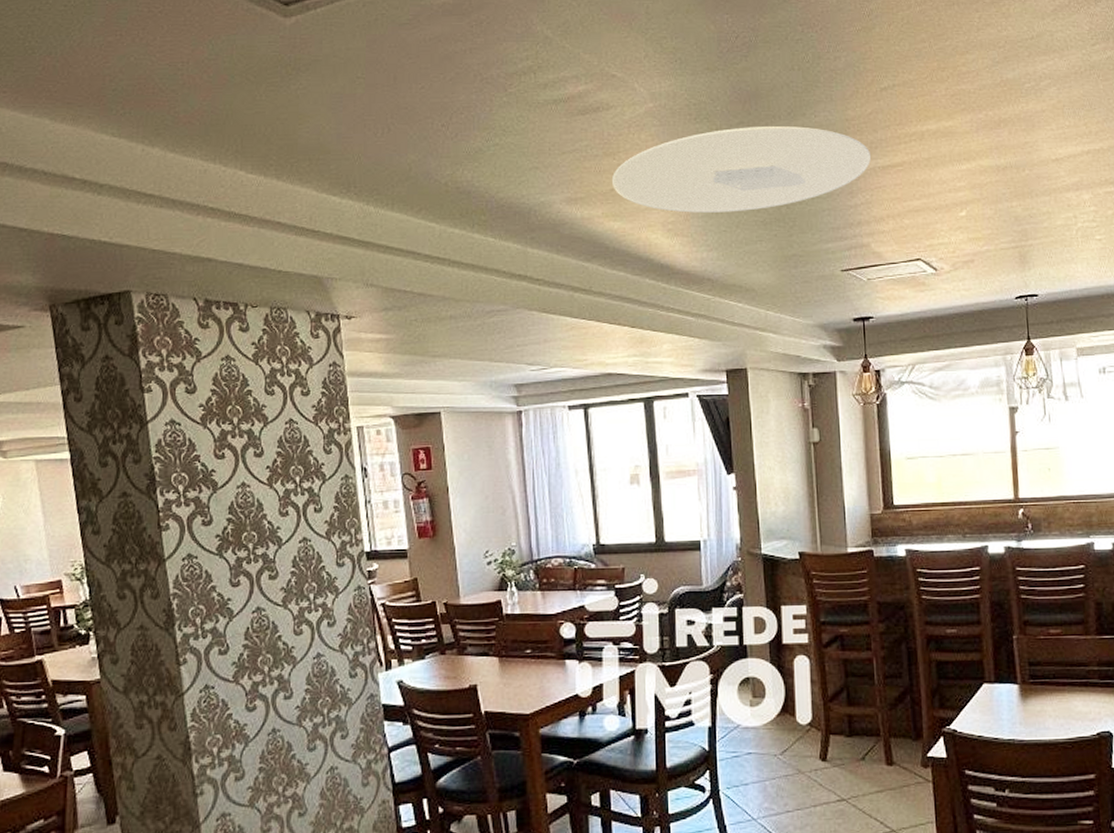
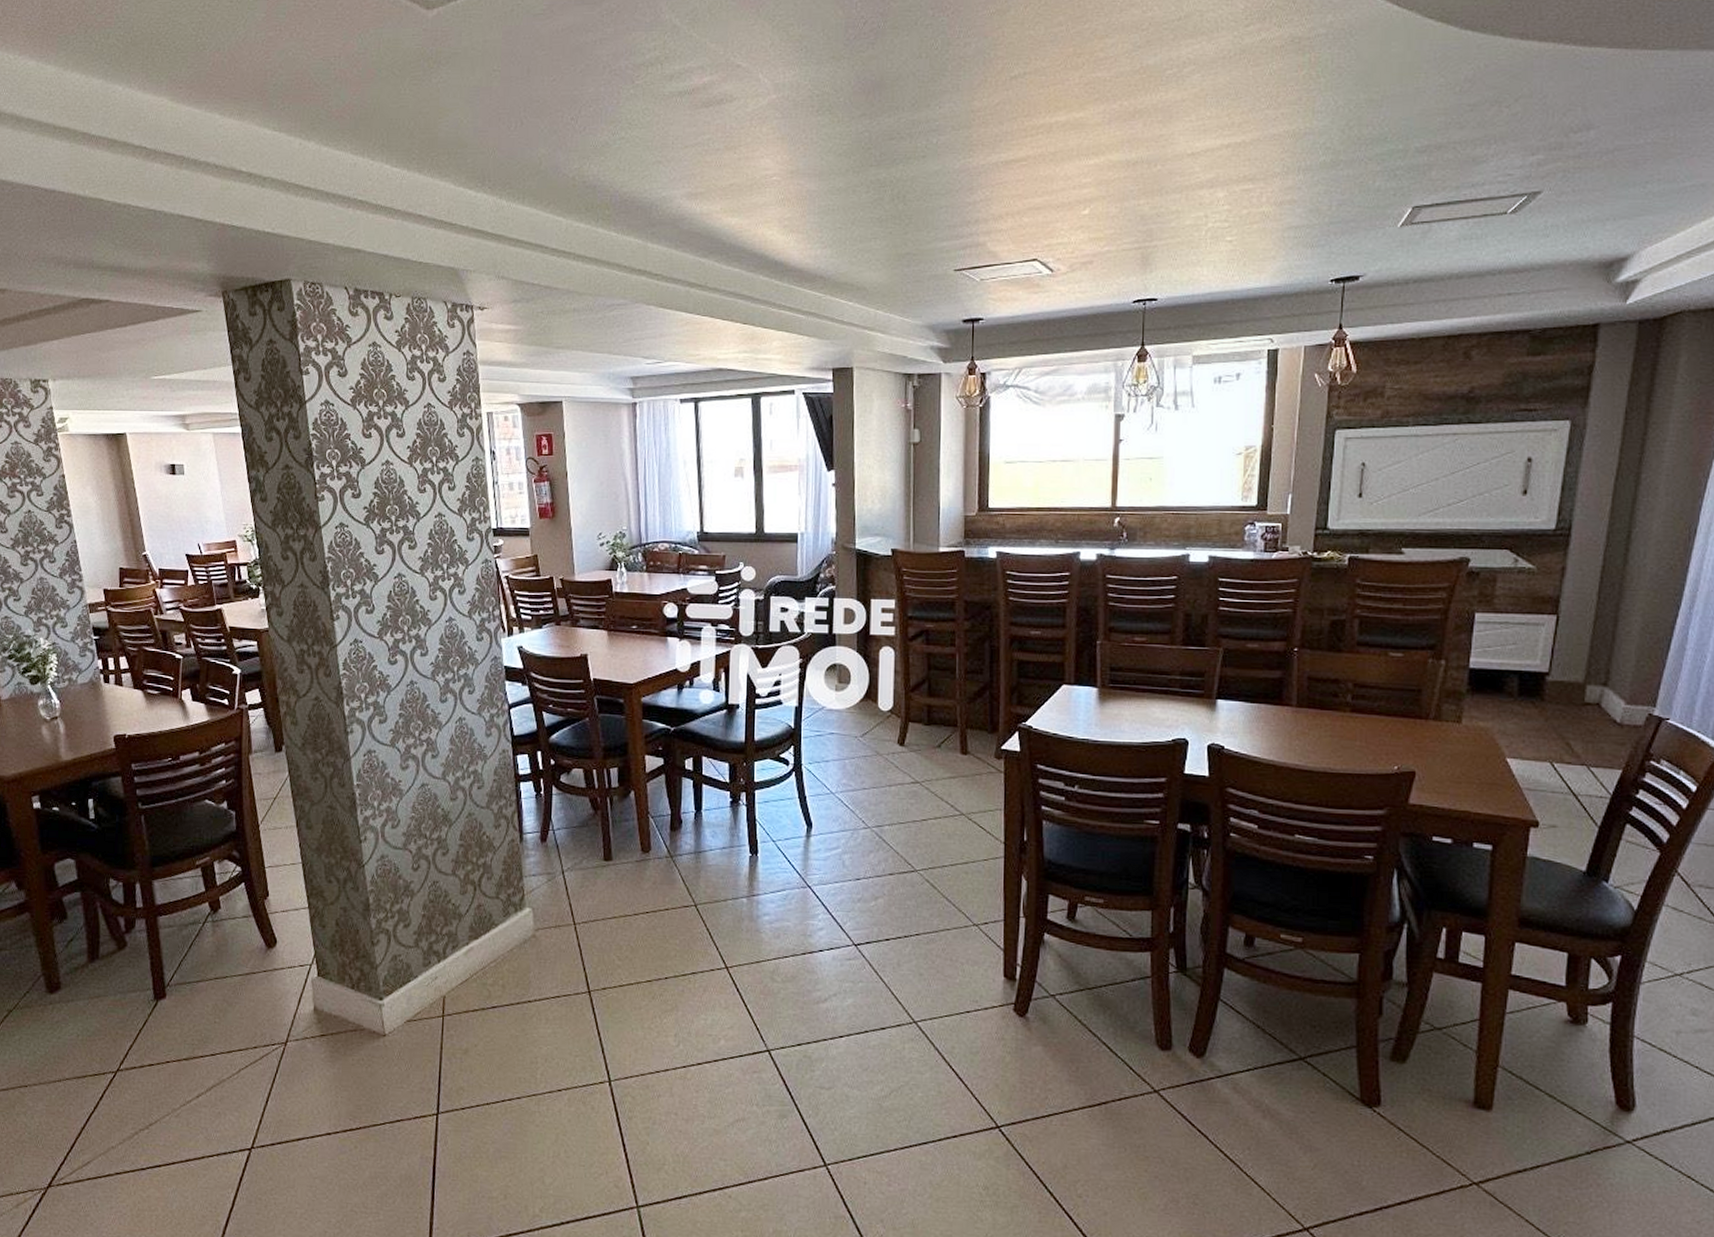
ceiling light: present [611,126,872,213] -> none [731,118,995,209]

